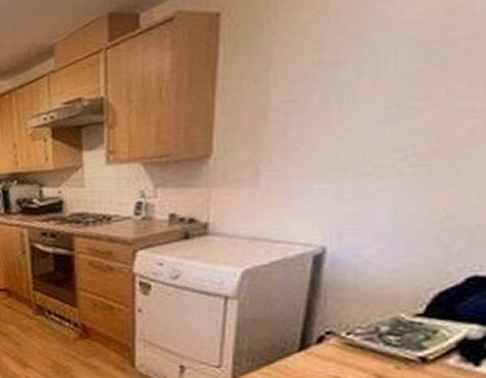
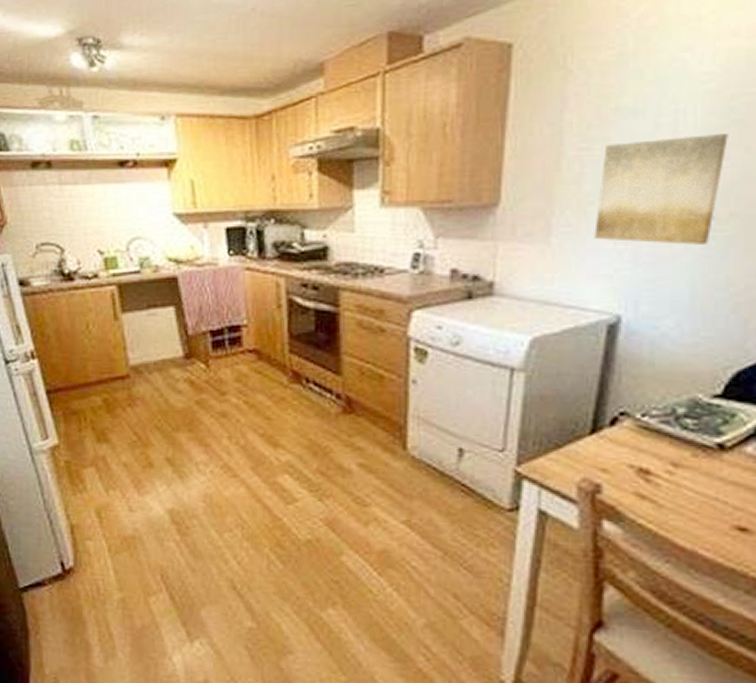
wall art: none [300,76,429,181] -> present [594,134,728,245]

